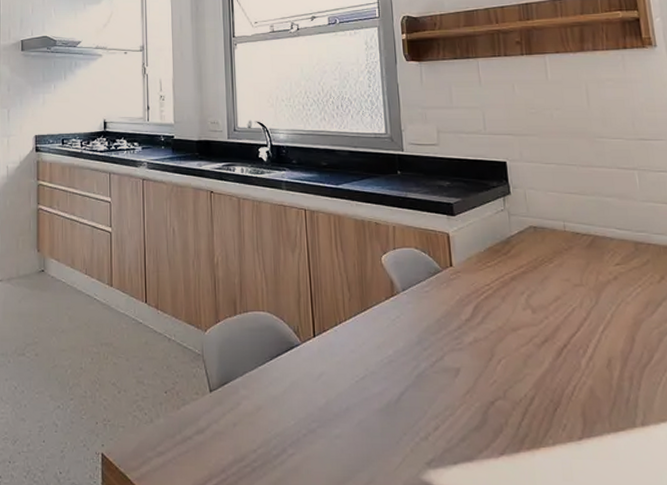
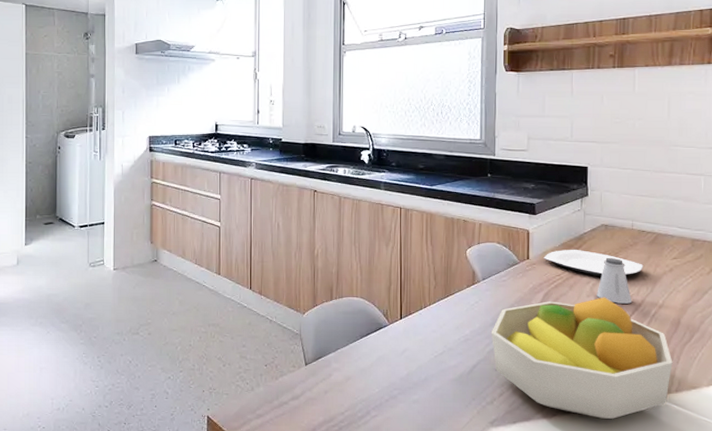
fruit bowl: none [417,310,634,459] -> present [491,297,673,419]
plate: none [468,254,583,286] -> present [543,249,643,277]
saltshaker: none [533,265,576,318] -> present [597,258,633,304]

